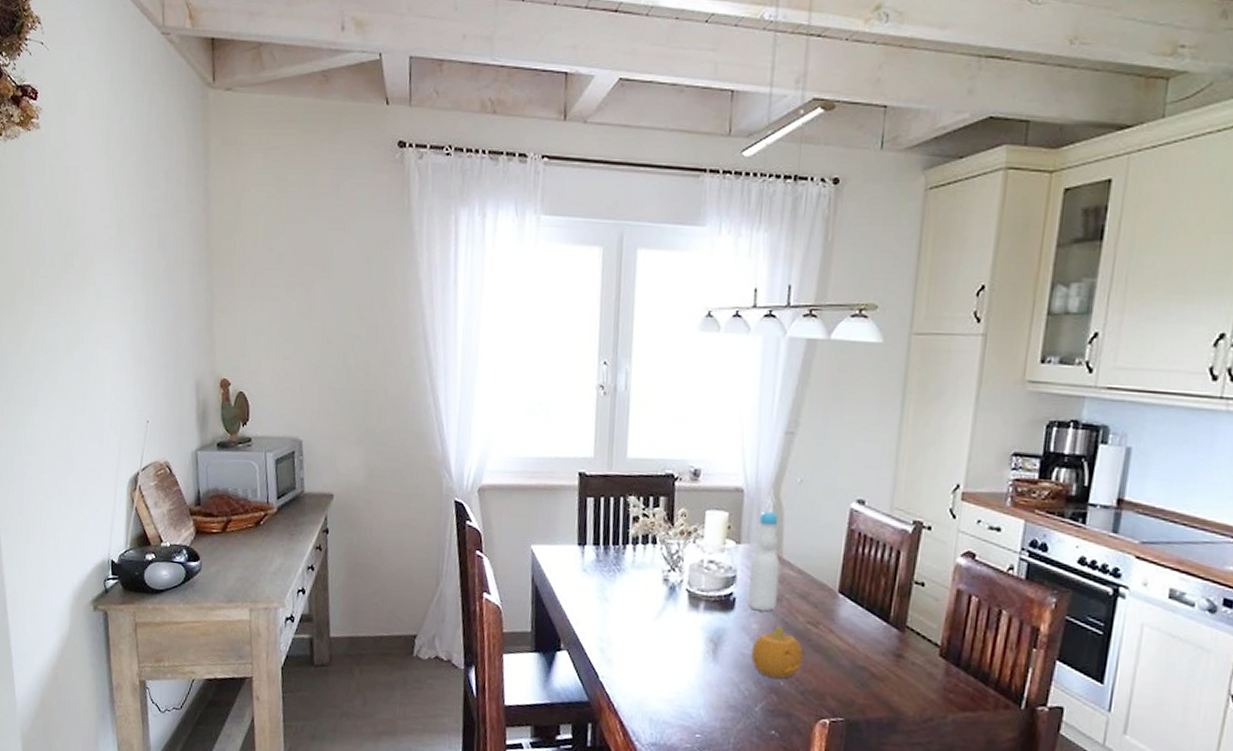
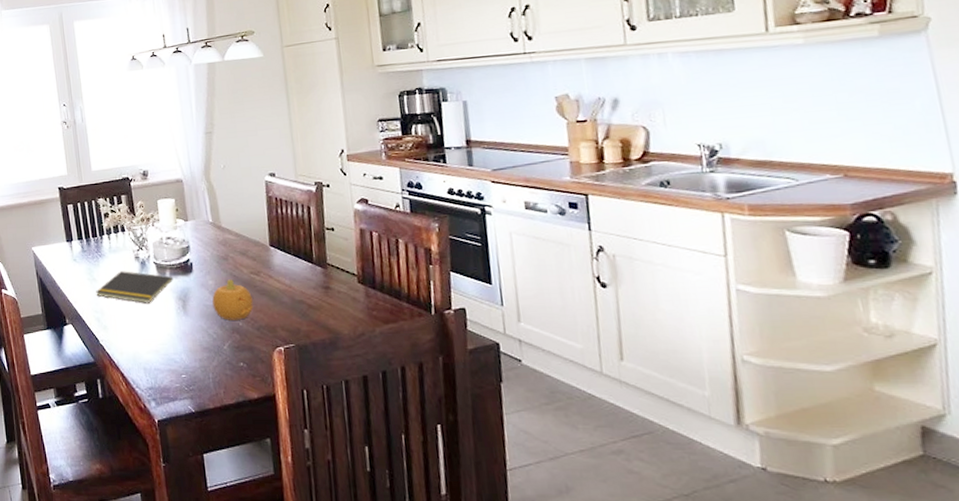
notepad: none [605,594,708,640] -> present [96,271,174,303]
bottle: present [748,509,780,612] -> none [198,192,224,270]

